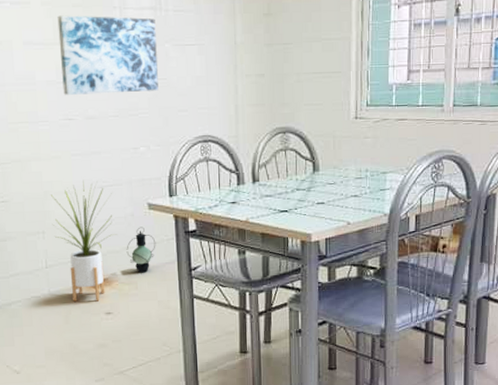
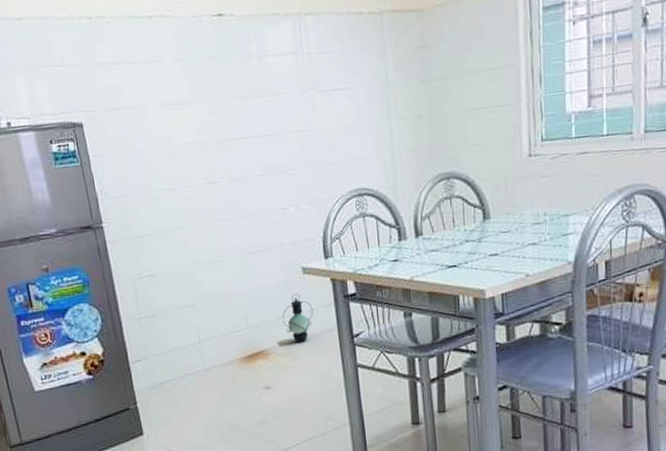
house plant: present [51,181,117,302] -> none [199,247,271,377]
wall art: present [57,15,159,95] -> none [192,64,306,157]

